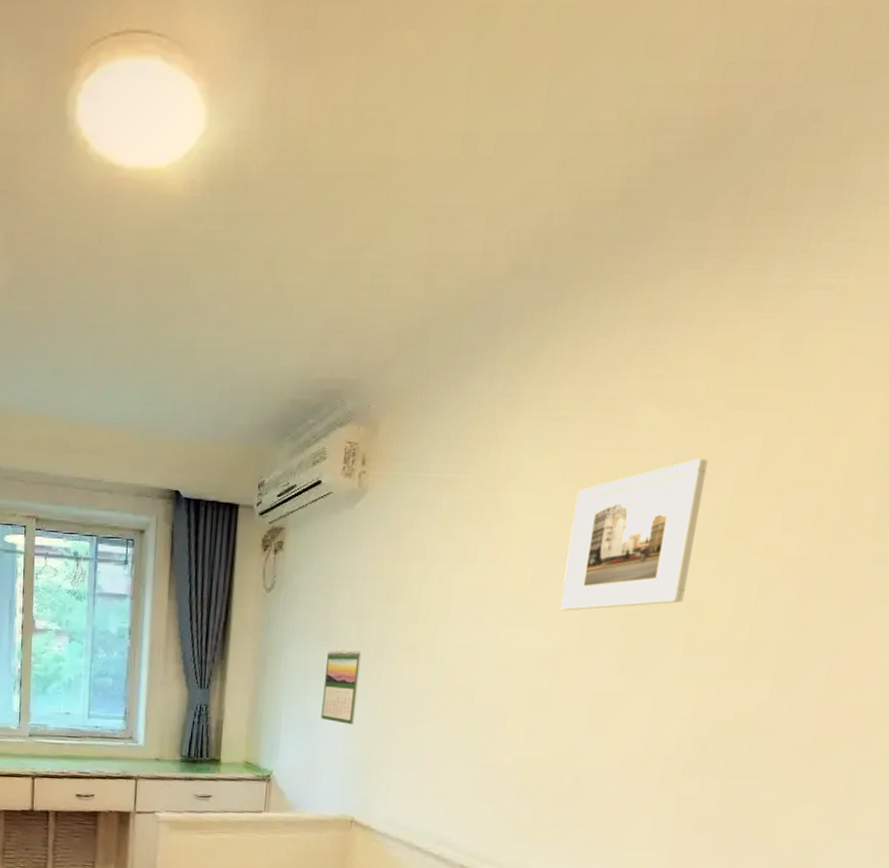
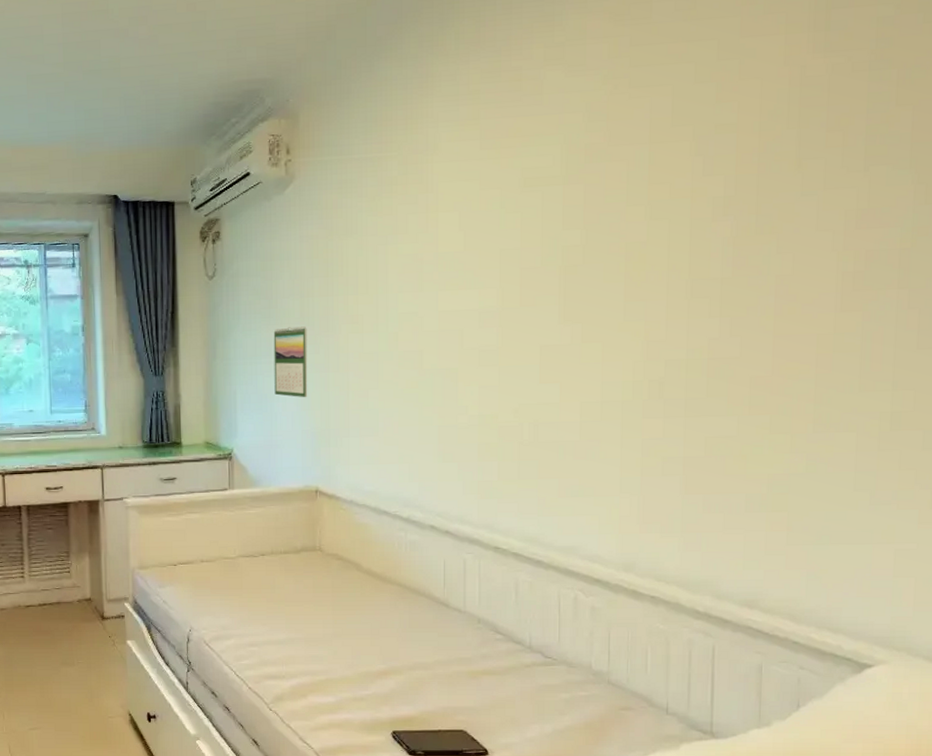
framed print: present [560,458,709,611] -> none [496,114,621,270]

